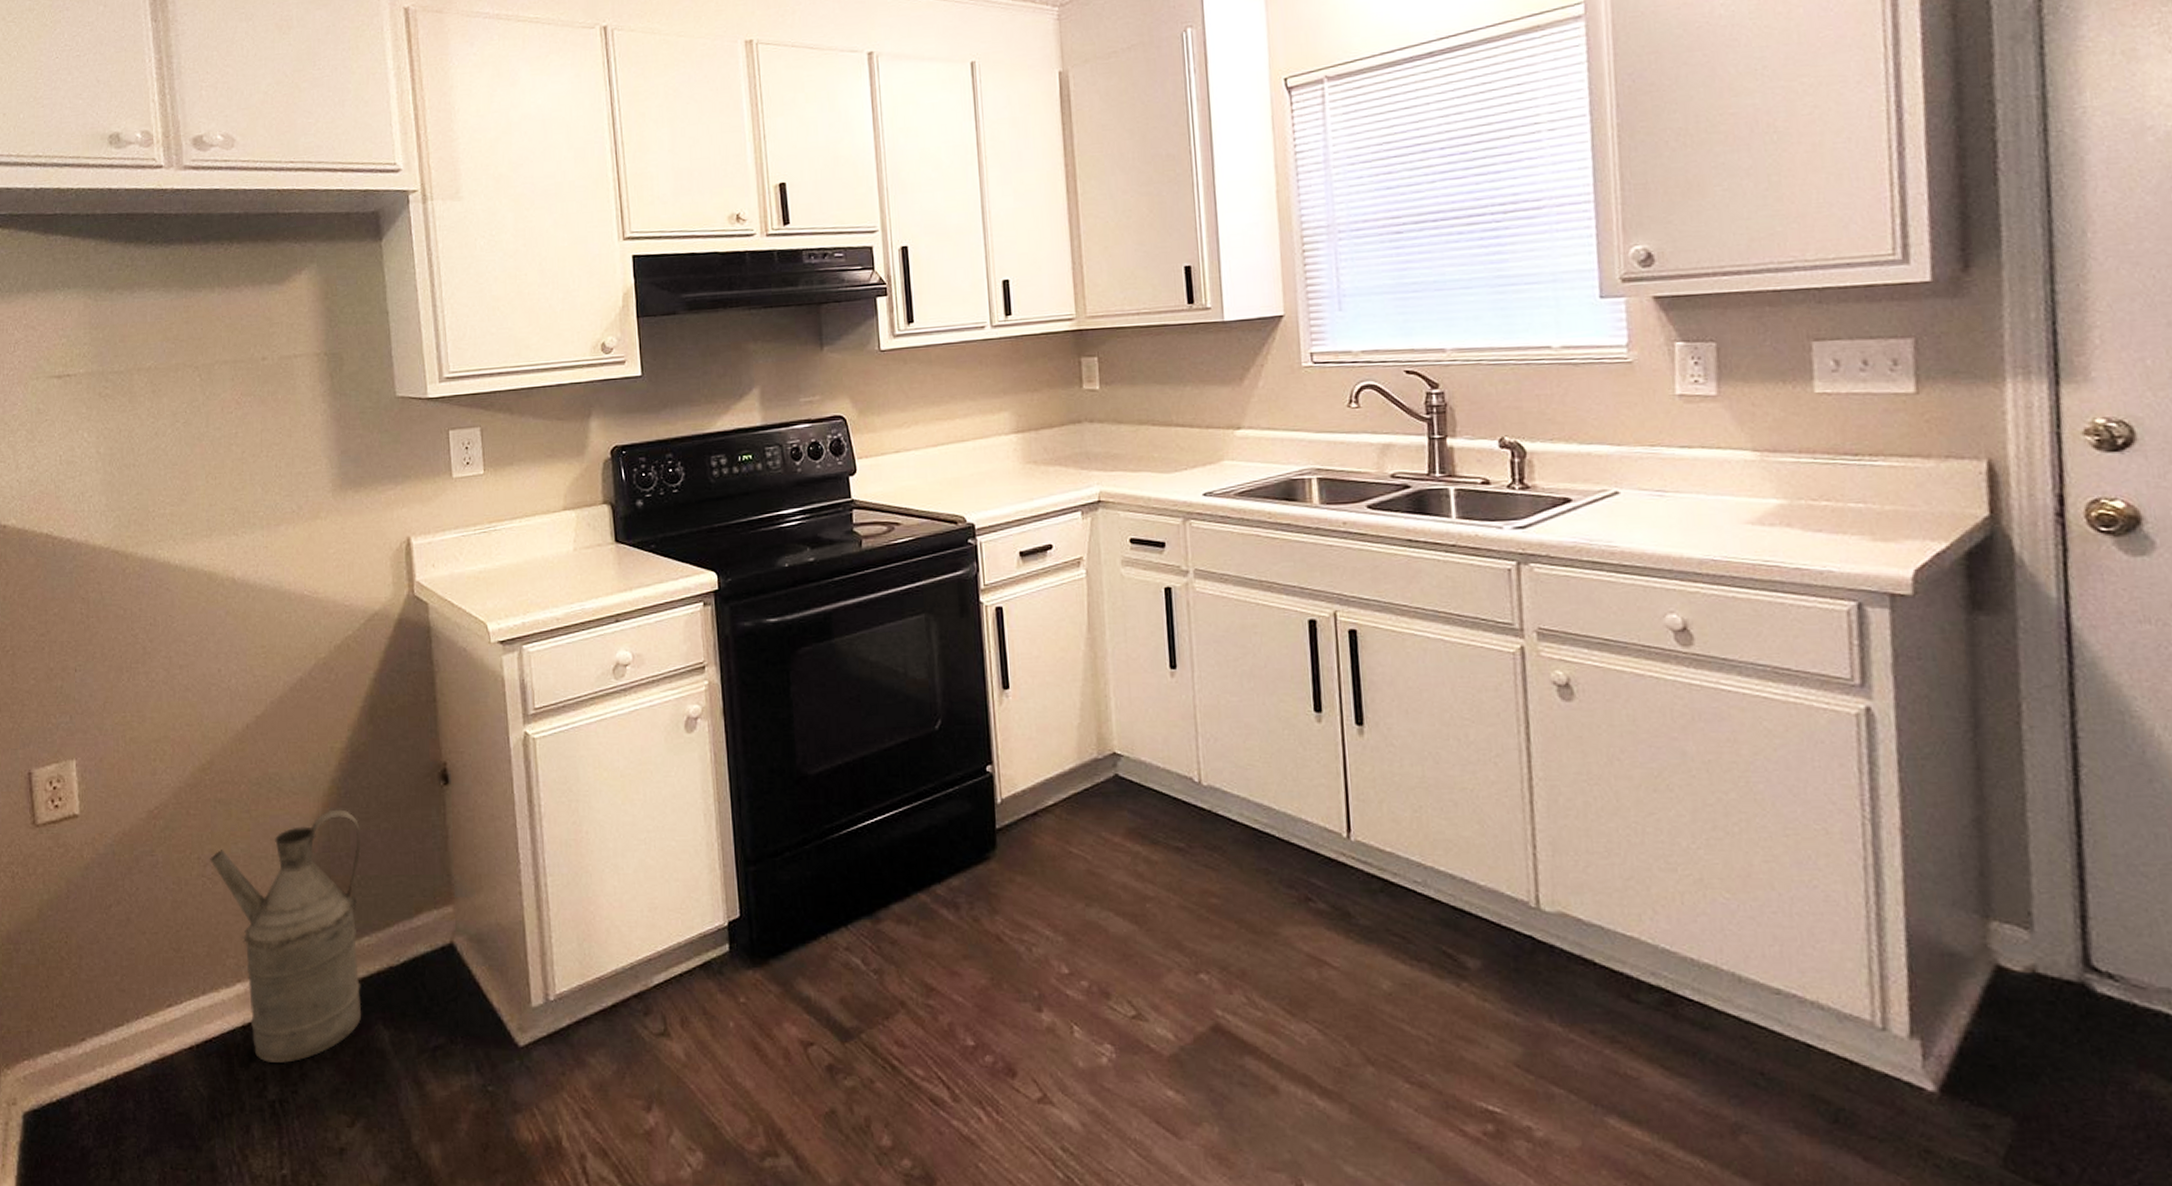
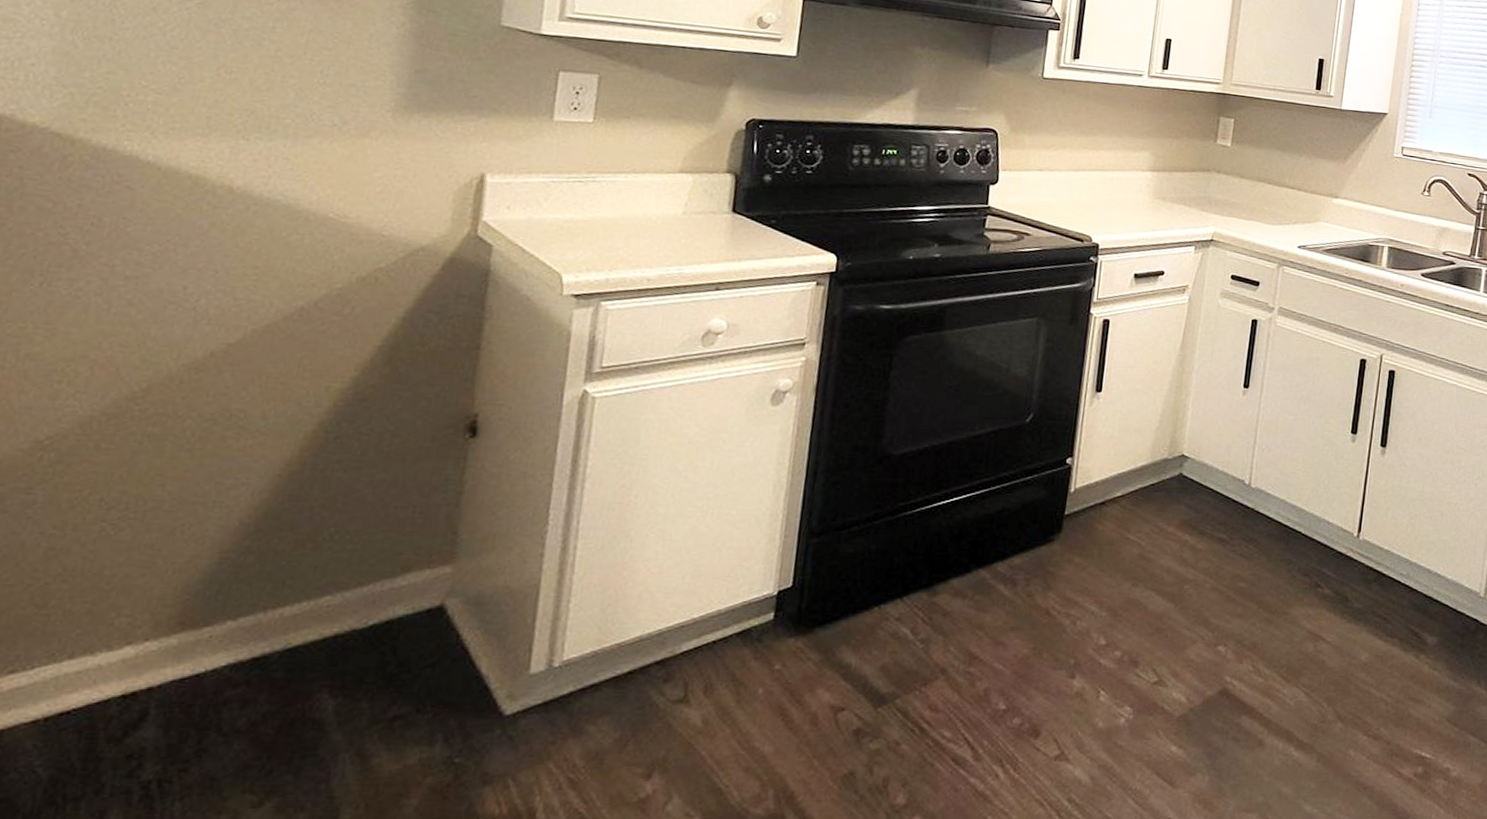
watering can: present [210,809,362,1063] -> none [118,455,347,737]

